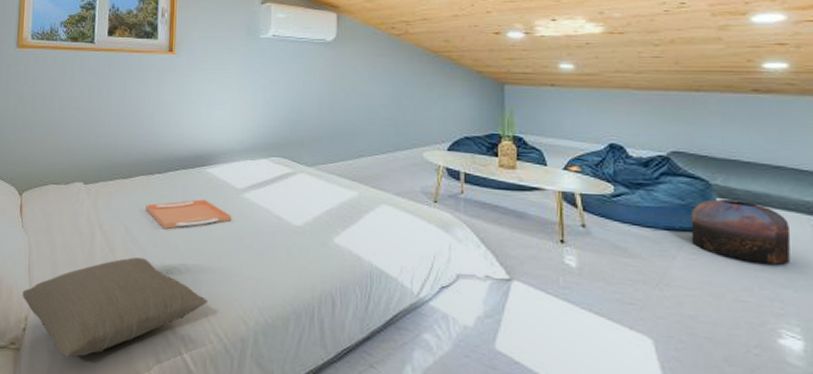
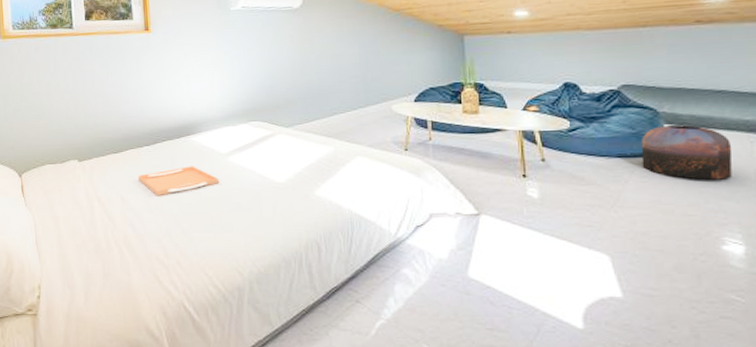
pillow: present [22,257,208,357] -> none [33,224,204,317]

